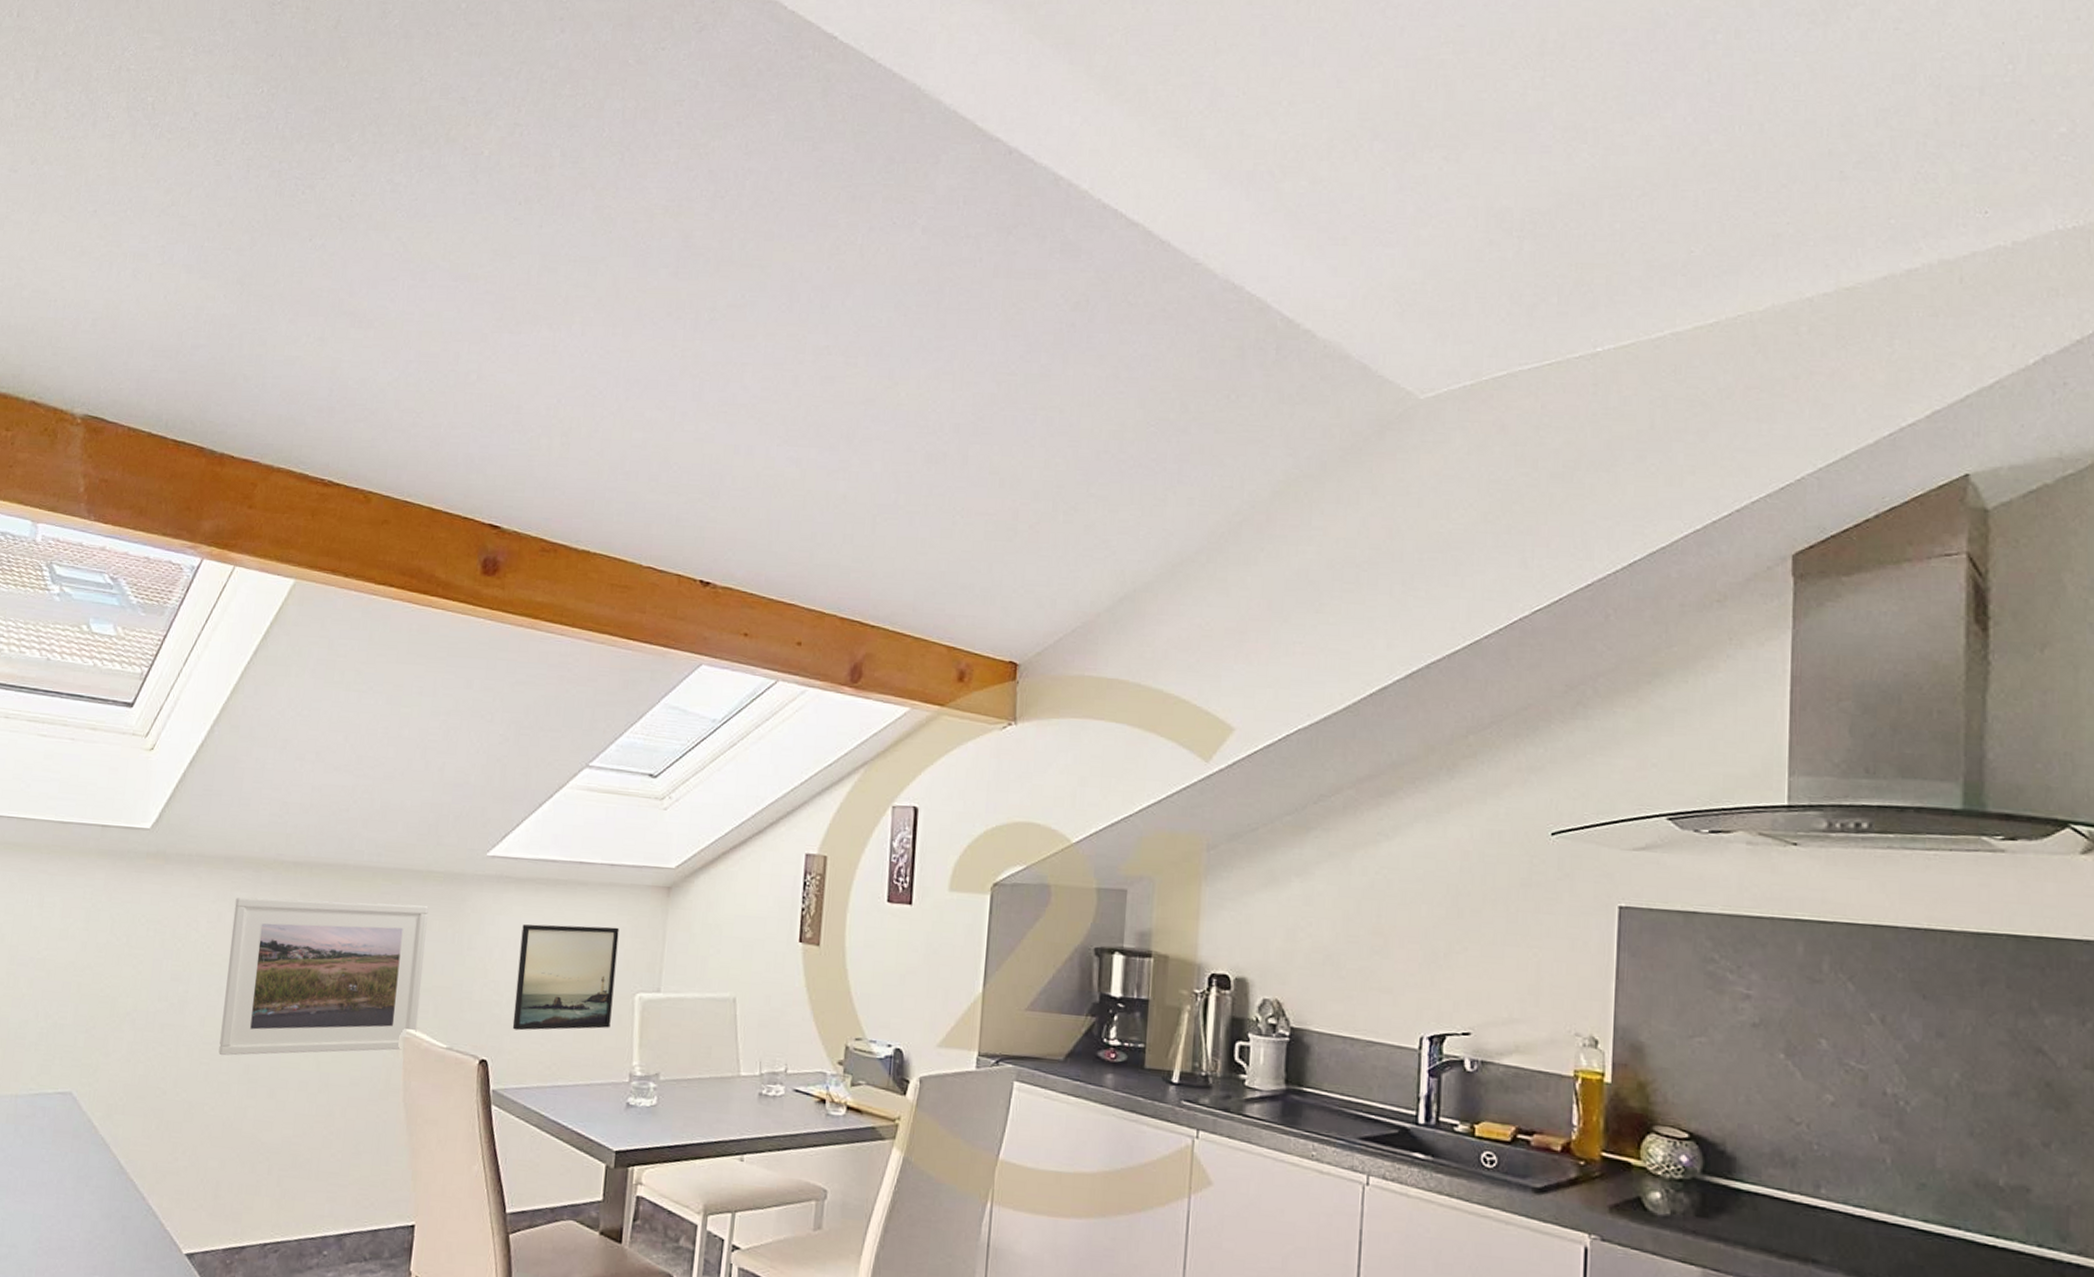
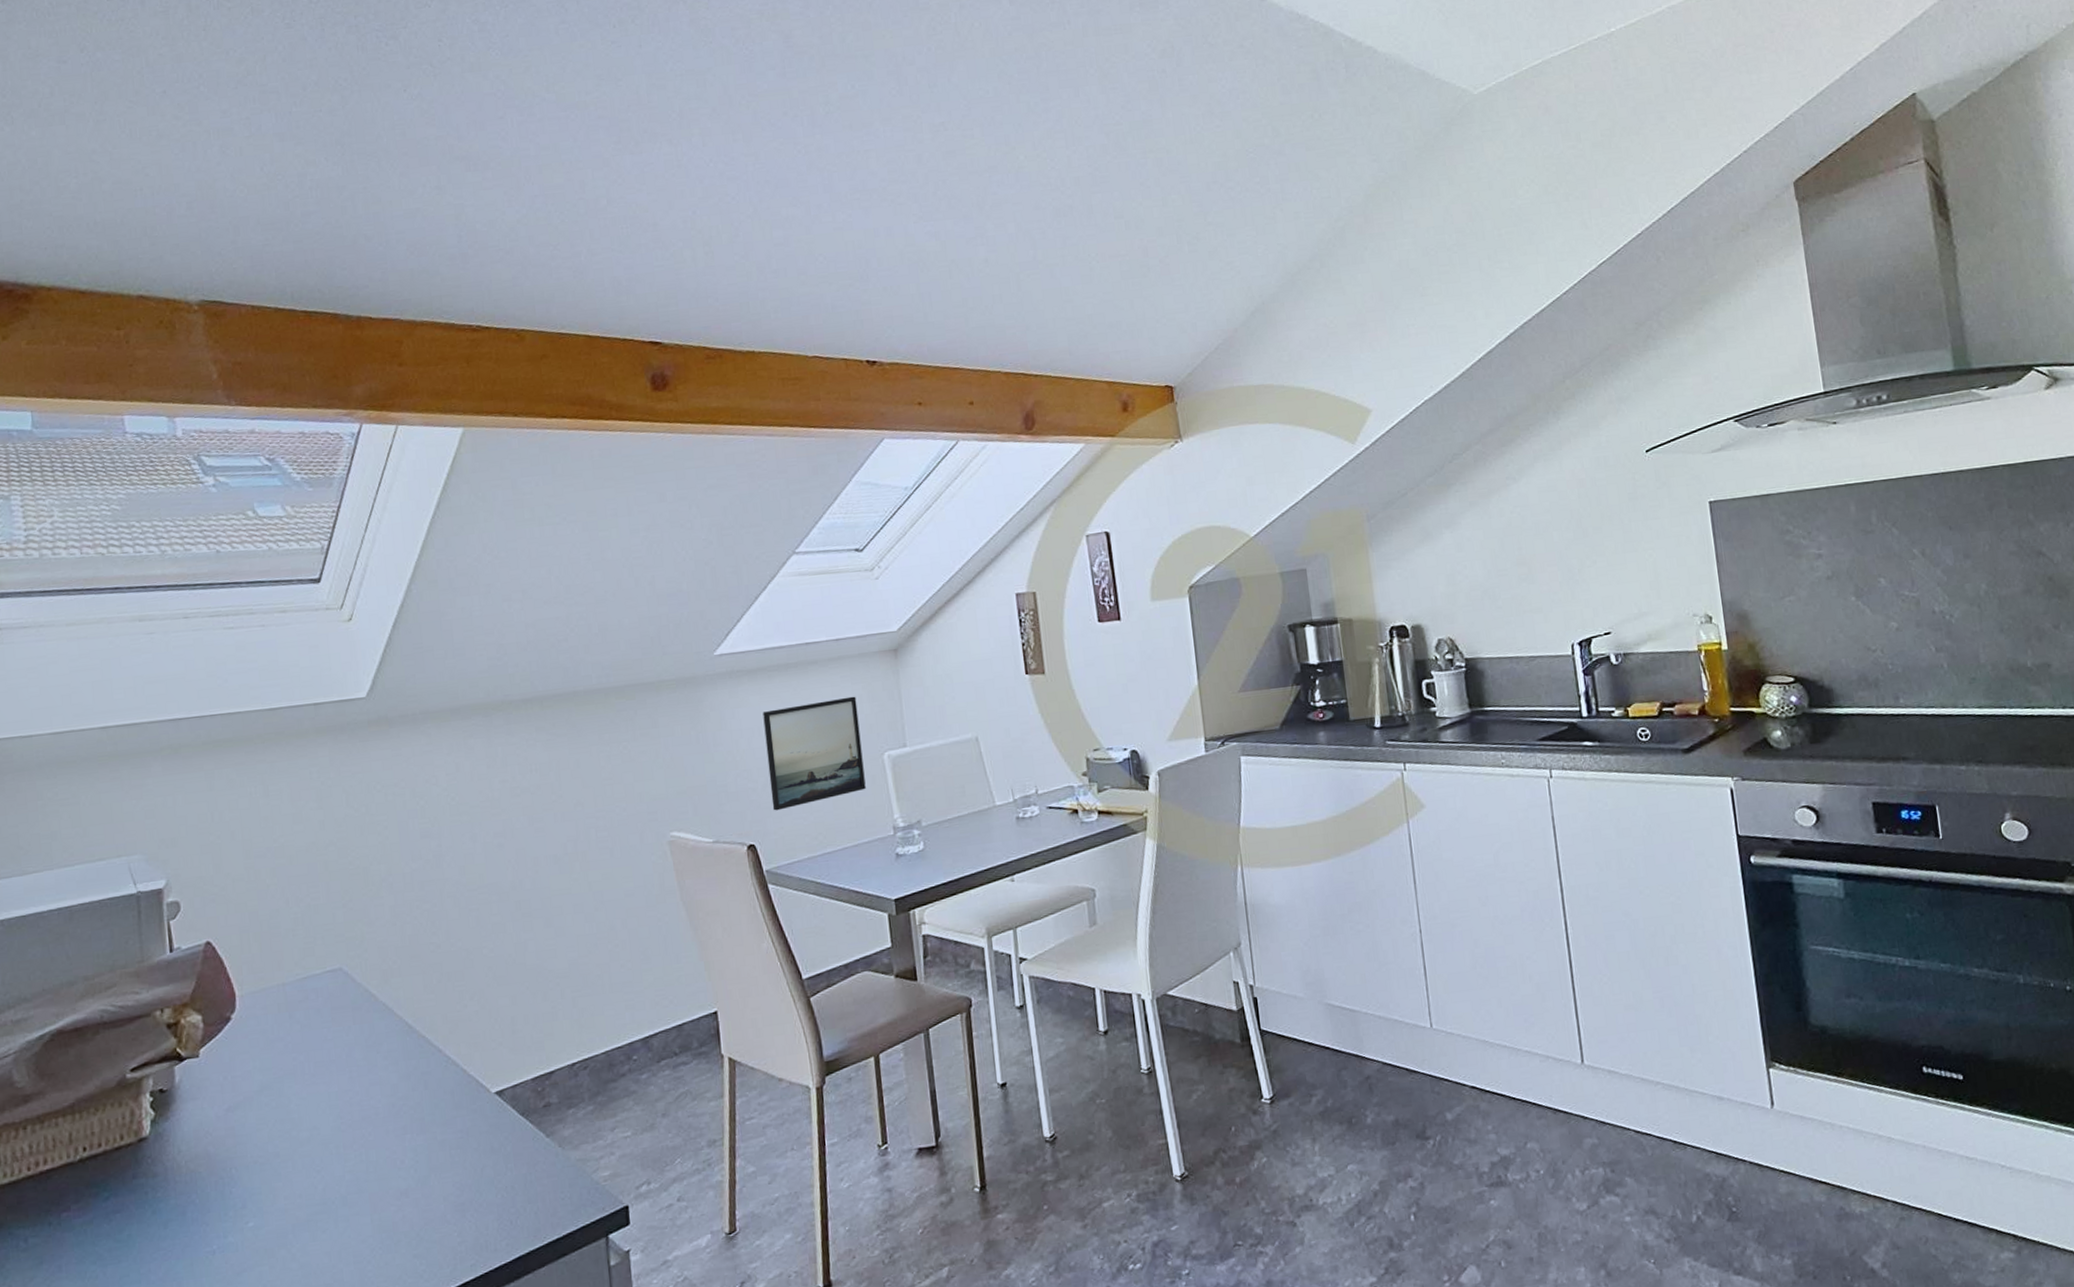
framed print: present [218,897,429,1056] -> none [470,713,680,899]

